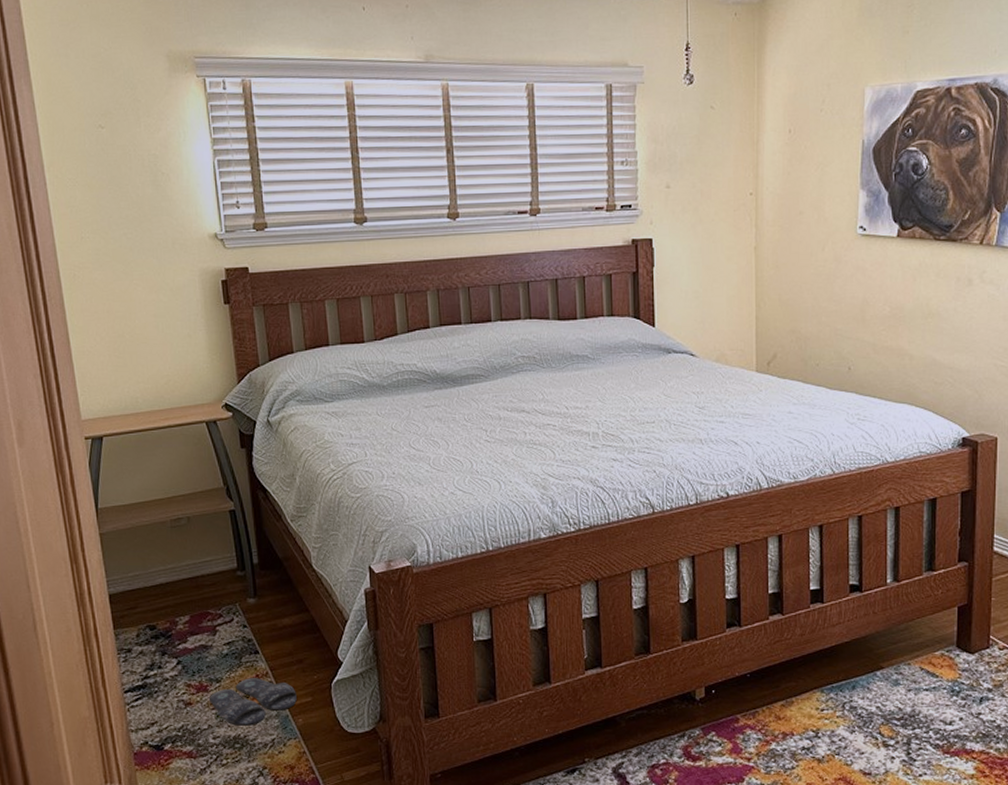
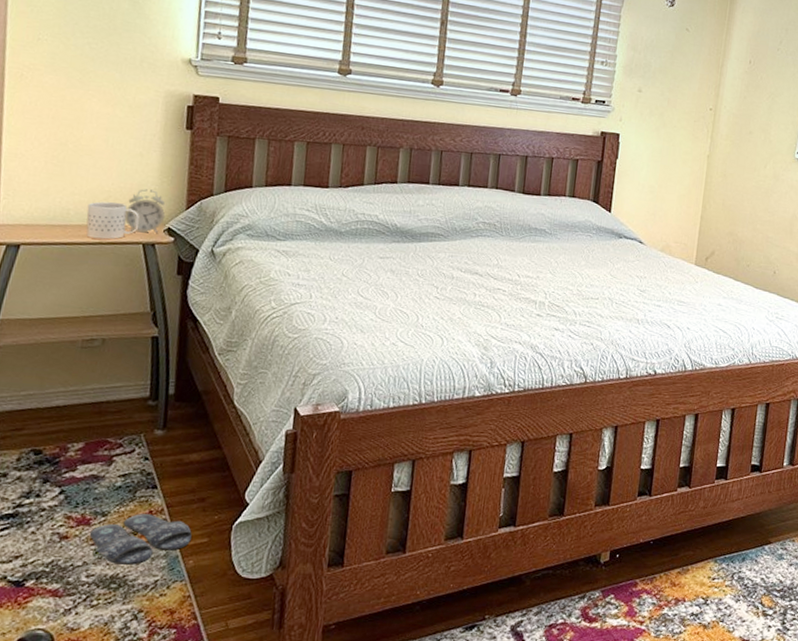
mug: none [152,385,200,423] -> present [86,201,139,240]
alarm clock: none [185,368,220,413] -> present [124,189,165,233]

